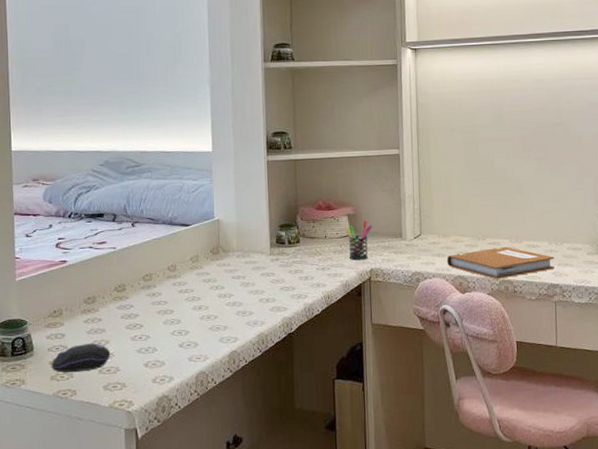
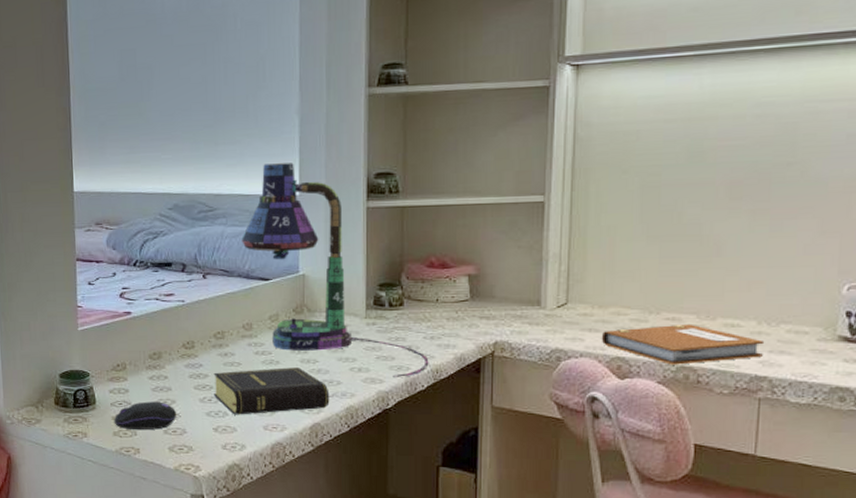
book: none [143,302,247,350] -> present [213,367,334,415]
desk lamp: none [165,124,322,306] -> present [242,163,429,378]
pen holder: present [345,220,372,261] -> none [464,282,500,330]

